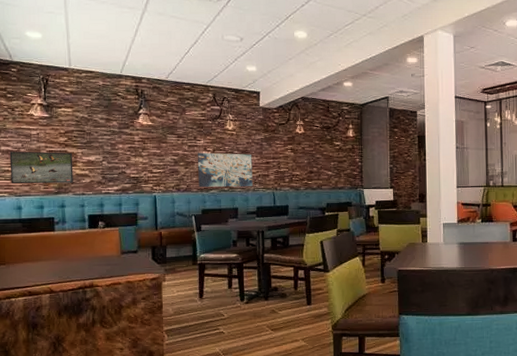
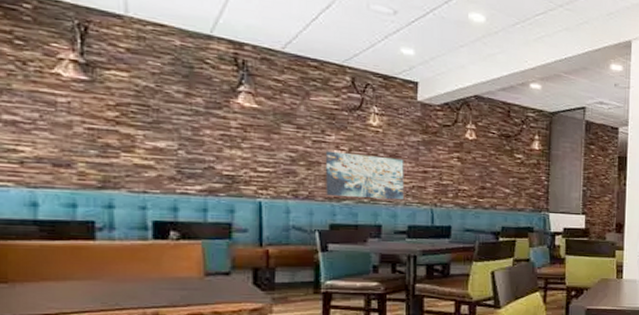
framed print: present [9,151,73,184] -> none [17,123,129,176]

